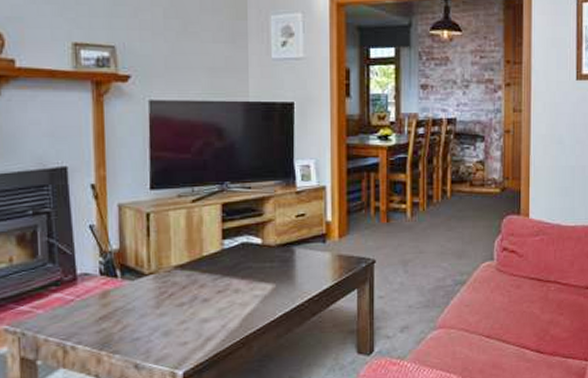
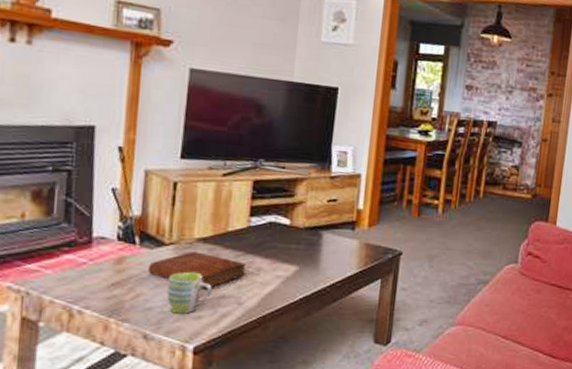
bible: none [132,279,224,315] -> present [148,251,246,289]
mug: none [152,299,194,341] -> present [167,271,212,314]

